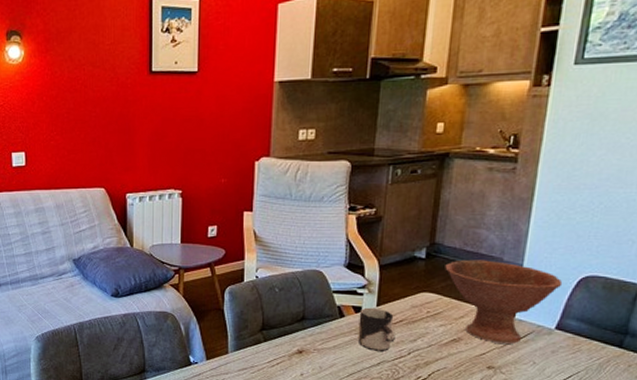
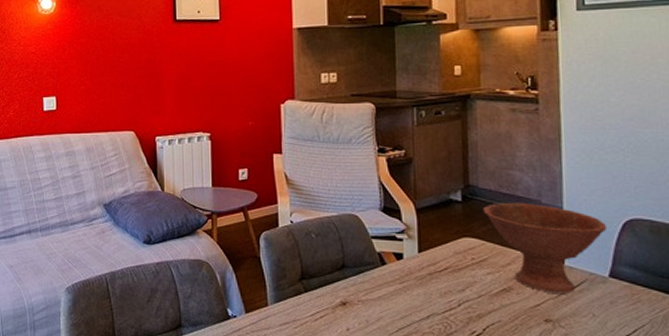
cup: present [357,307,396,351] -> none [401,254,442,303]

